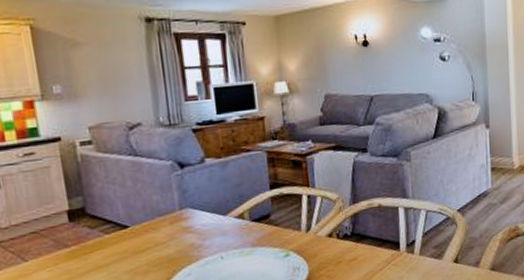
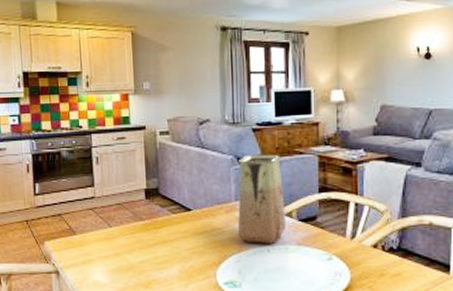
vase: none [180,155,240,252] -> present [237,154,287,244]

